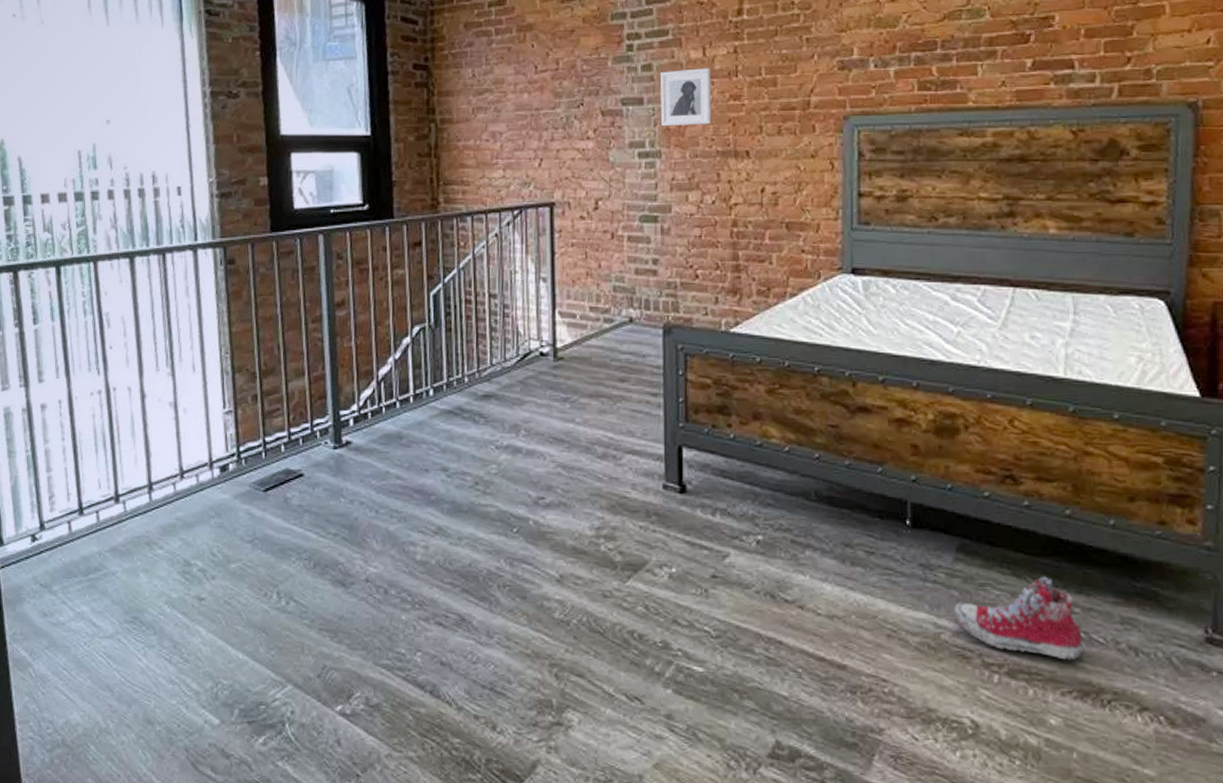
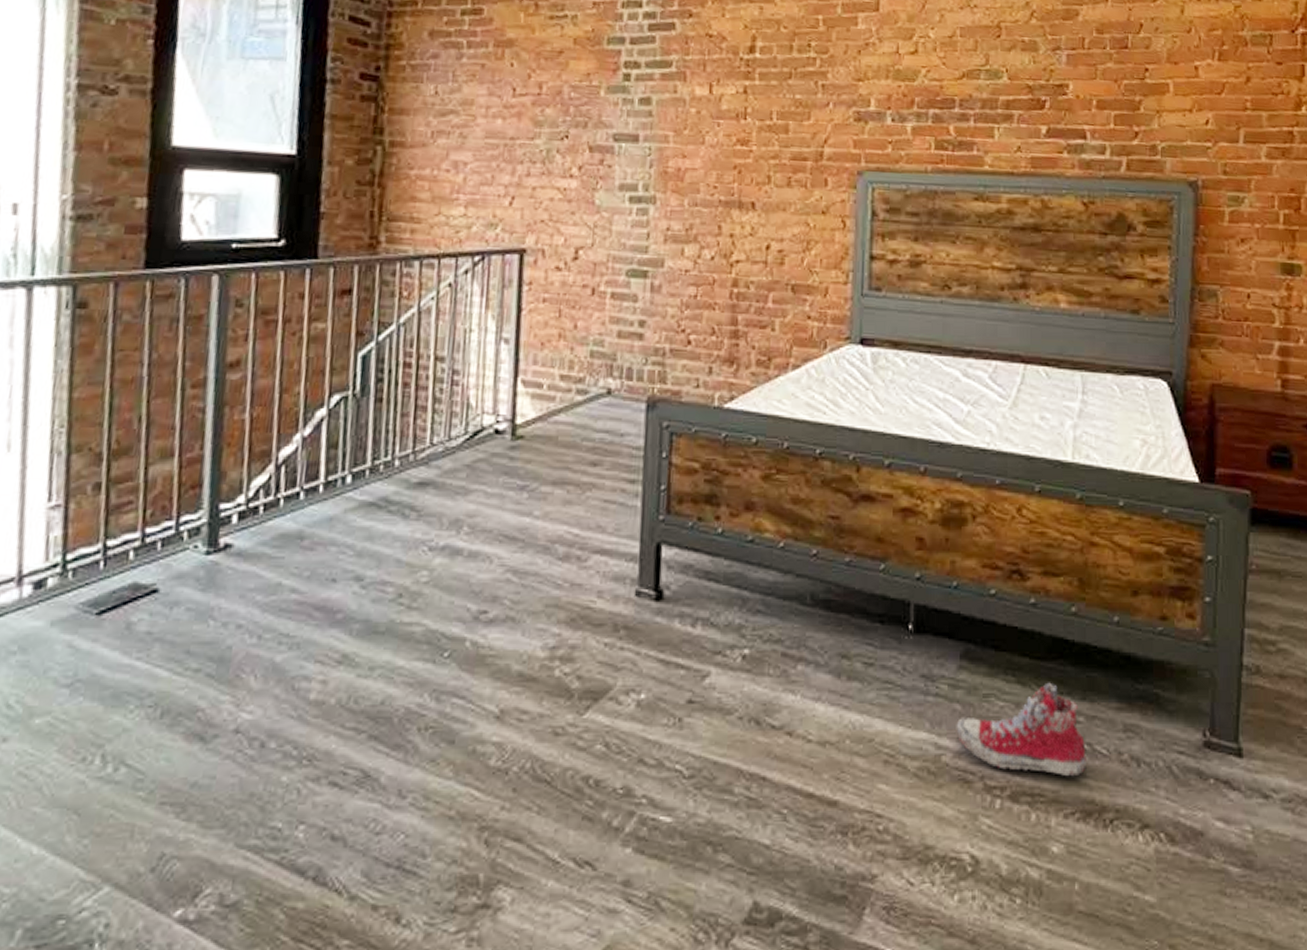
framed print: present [660,68,712,127] -> none [657,106,717,170]

